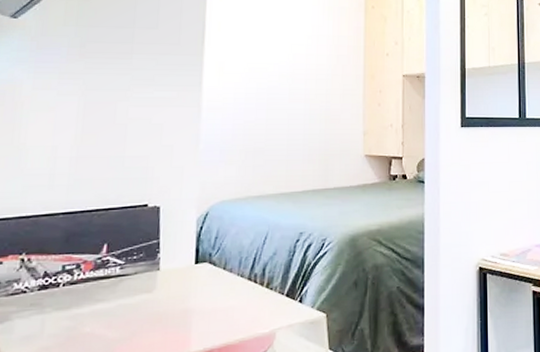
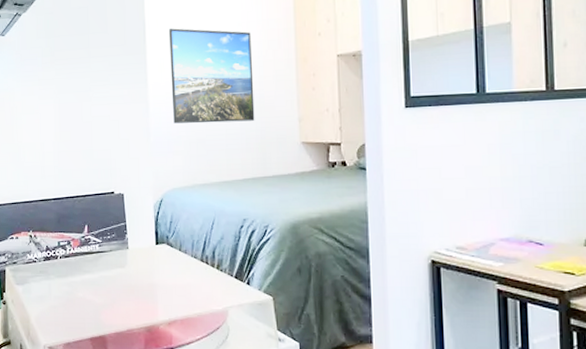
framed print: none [229,33,321,132] -> present [169,28,255,124]

